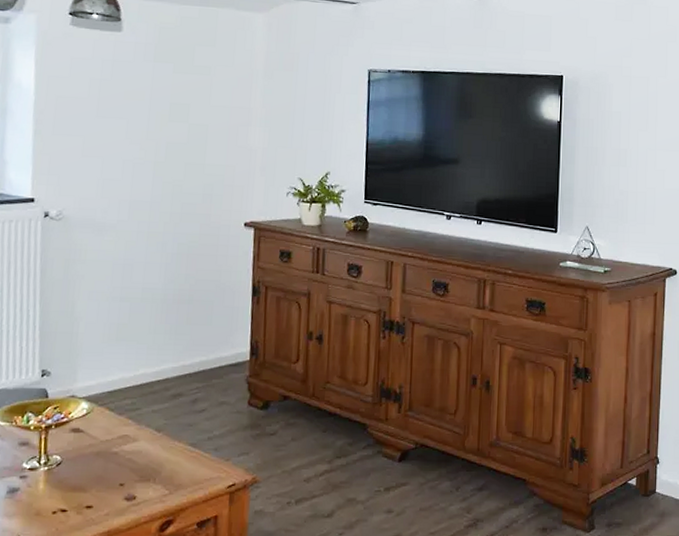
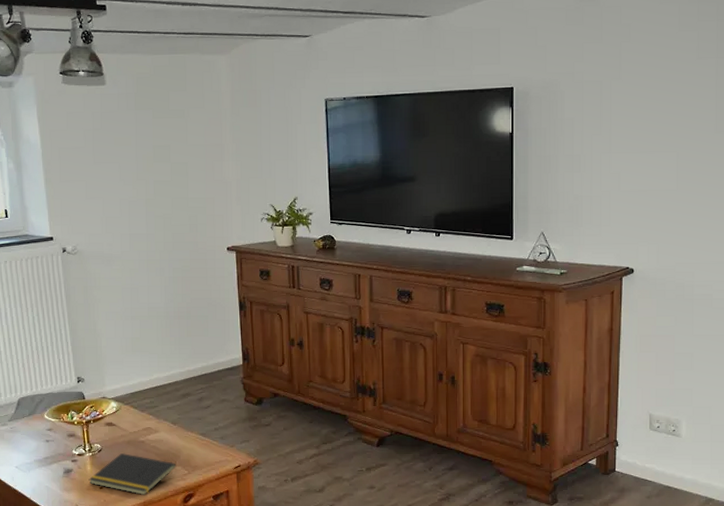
notepad: none [39,466,156,523] -> present [88,452,177,496]

